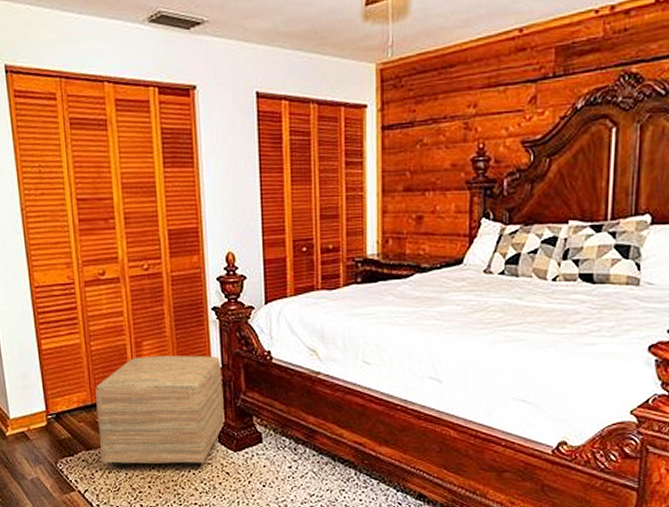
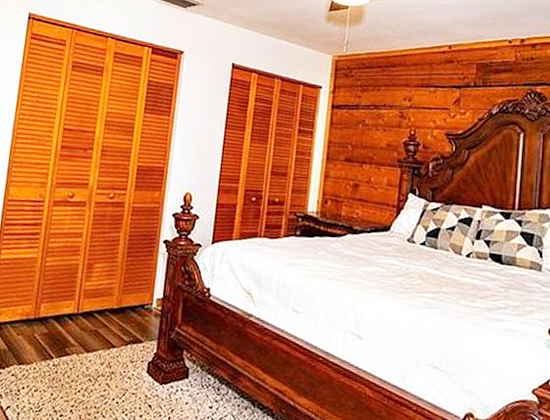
ottoman: present [95,355,225,467] -> none [30,278,163,395]

